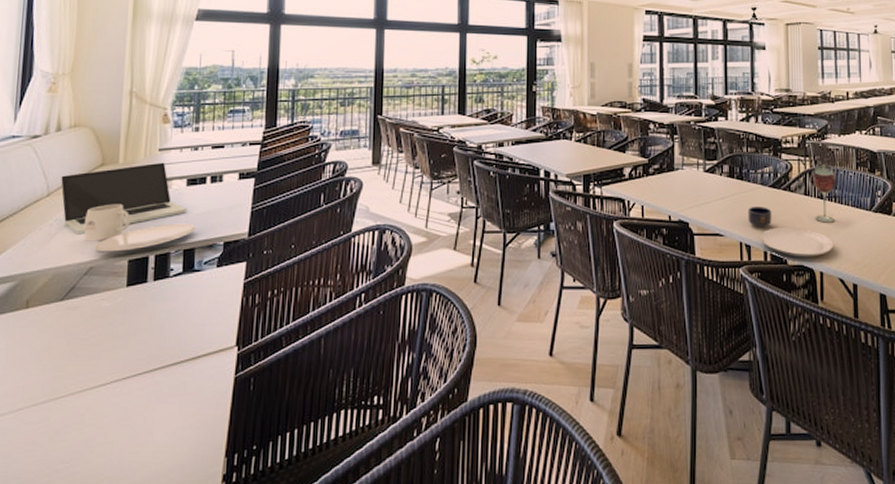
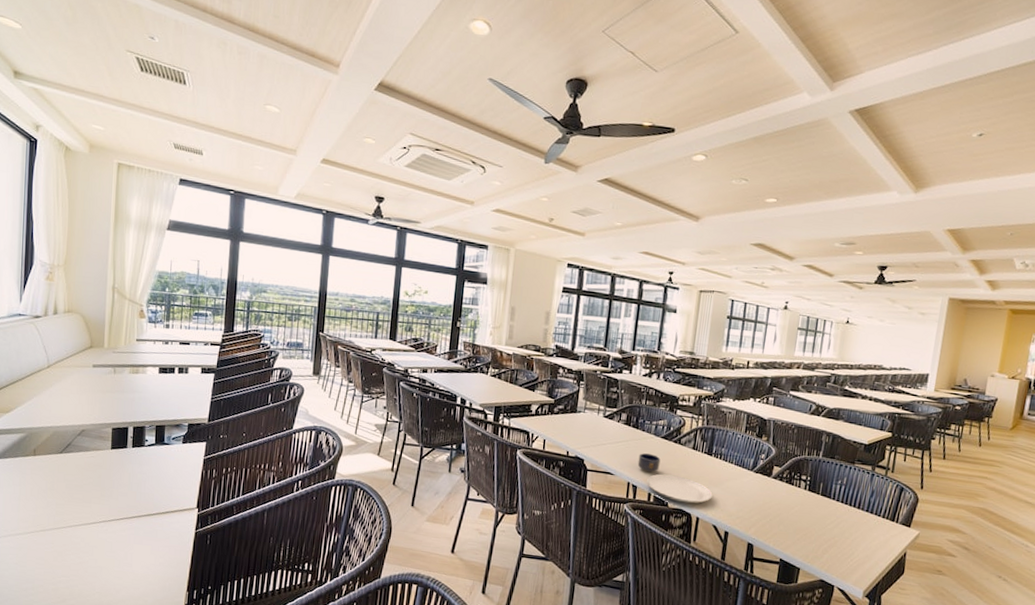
laptop: present [61,162,188,235] -> none [58,351,159,403]
mug: present [83,203,131,241] -> none [77,380,114,410]
plate: present [95,223,196,252] -> none [86,403,166,421]
wineglass: present [813,163,836,223] -> none [699,422,724,477]

